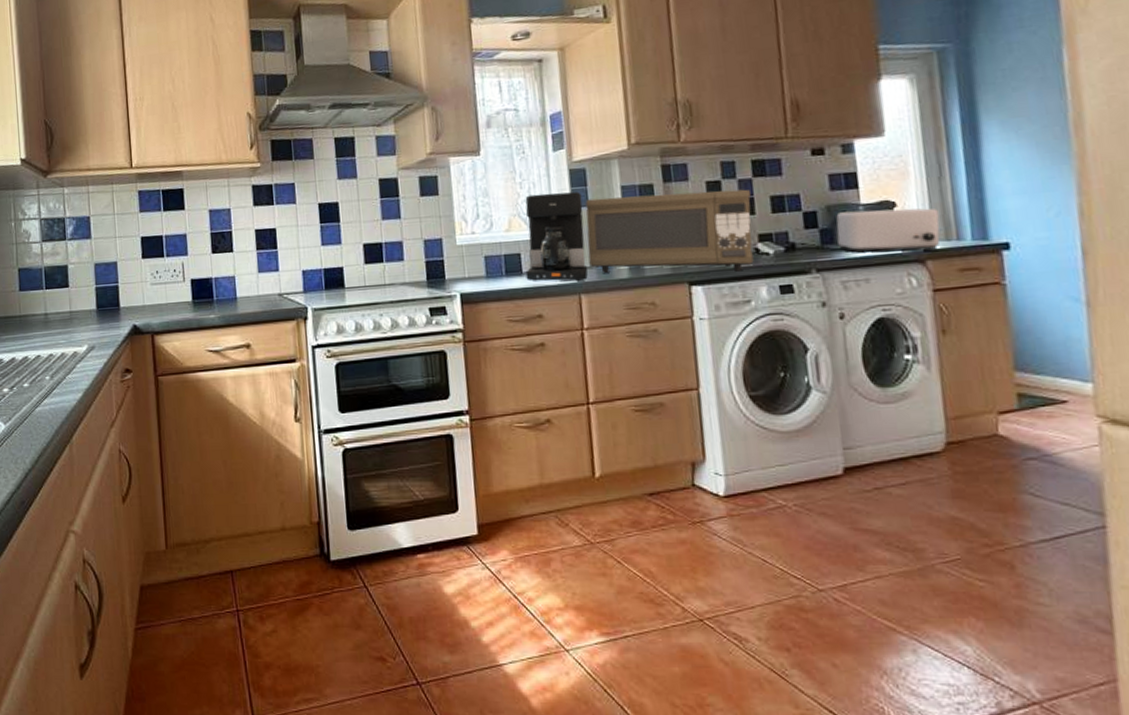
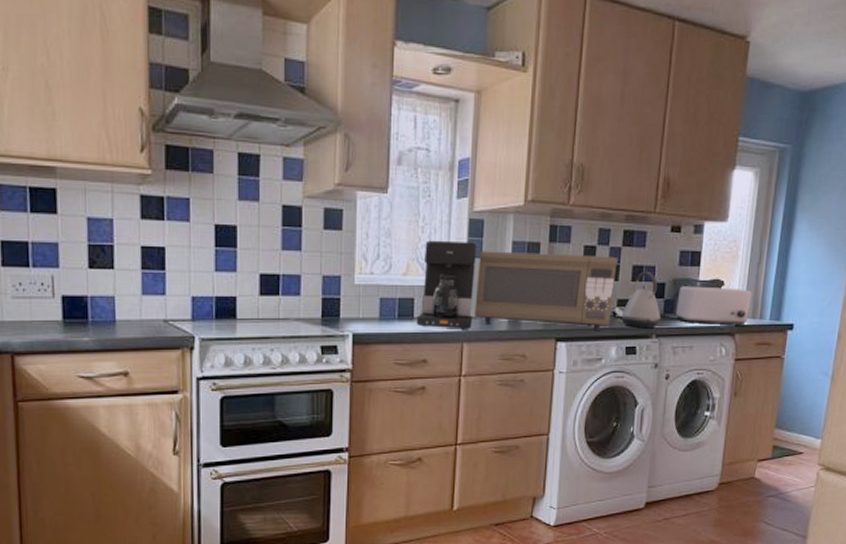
kettle: none [766,199,818,263] -> present [621,271,661,329]

